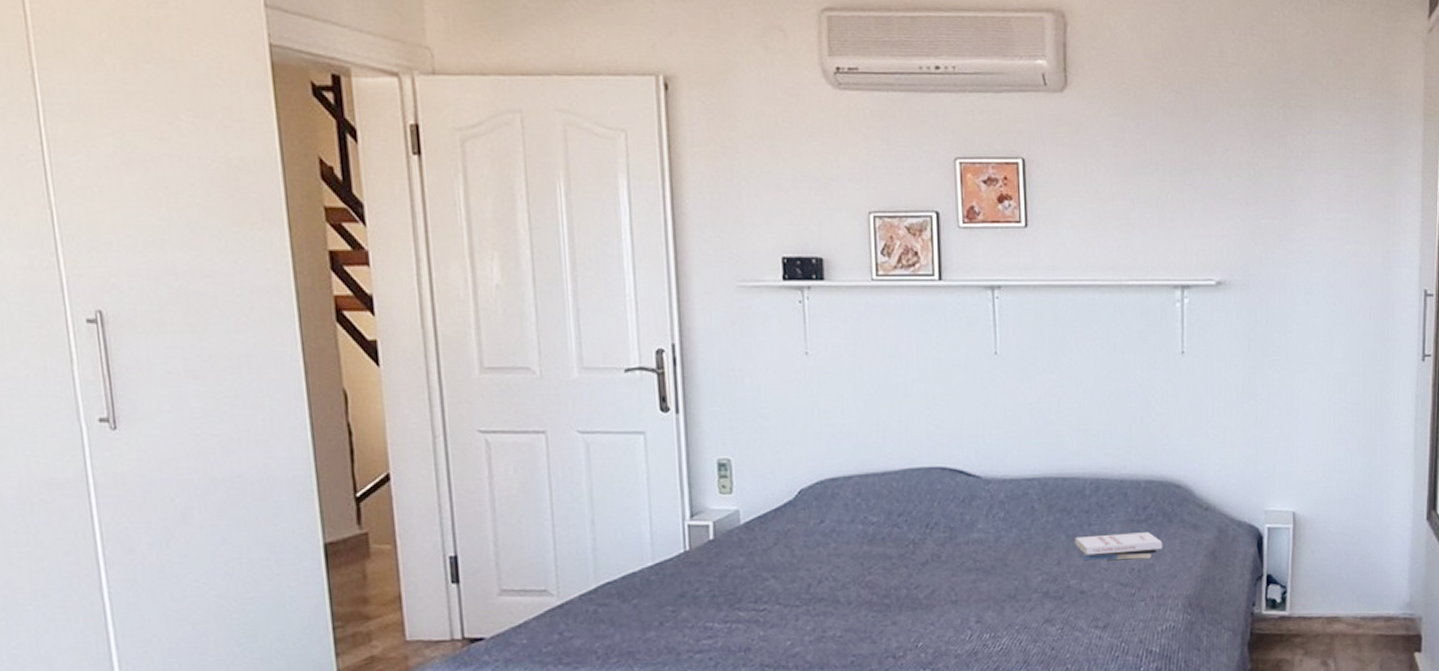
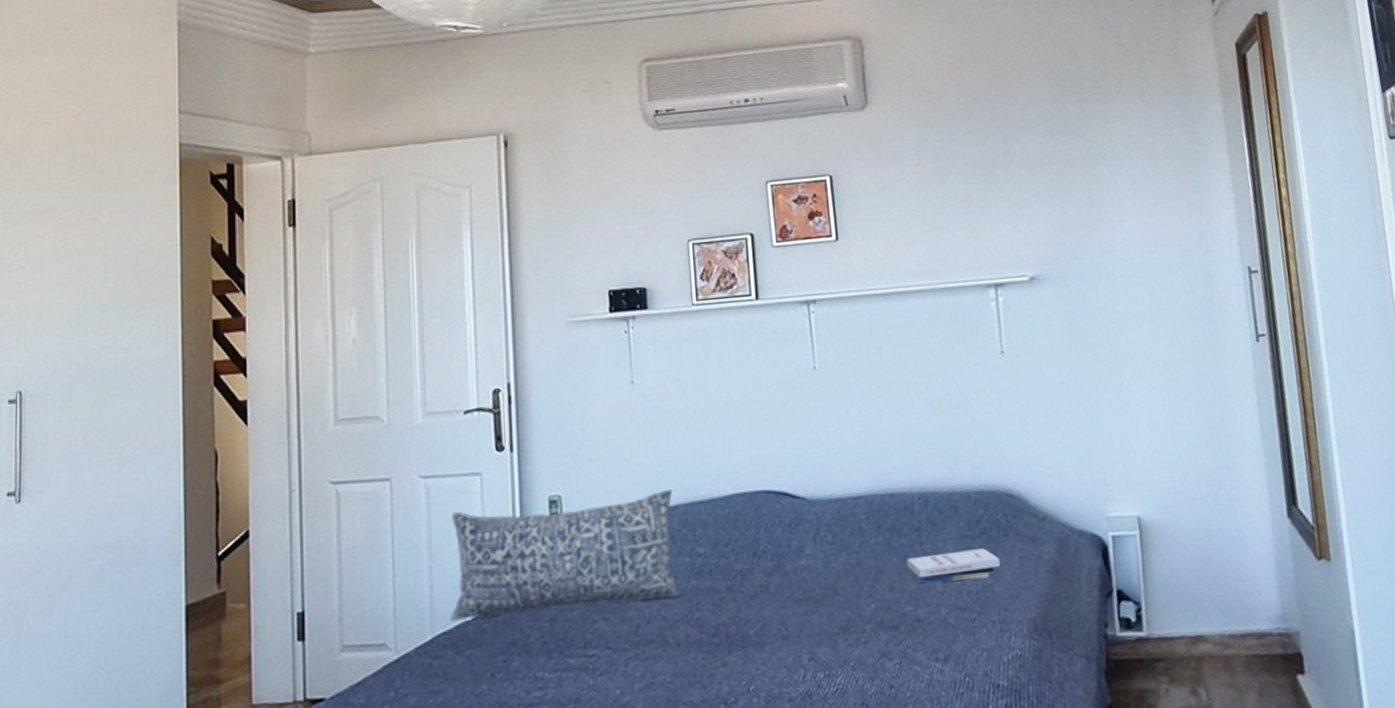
pillow: none [614,459,853,572] -> present [450,488,682,621]

